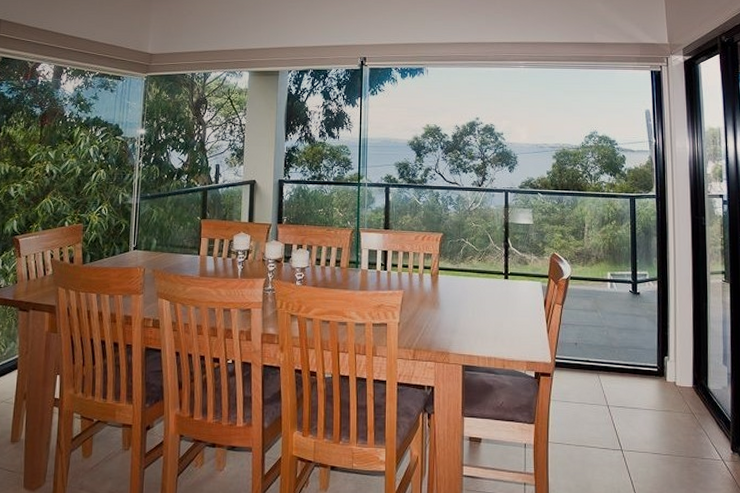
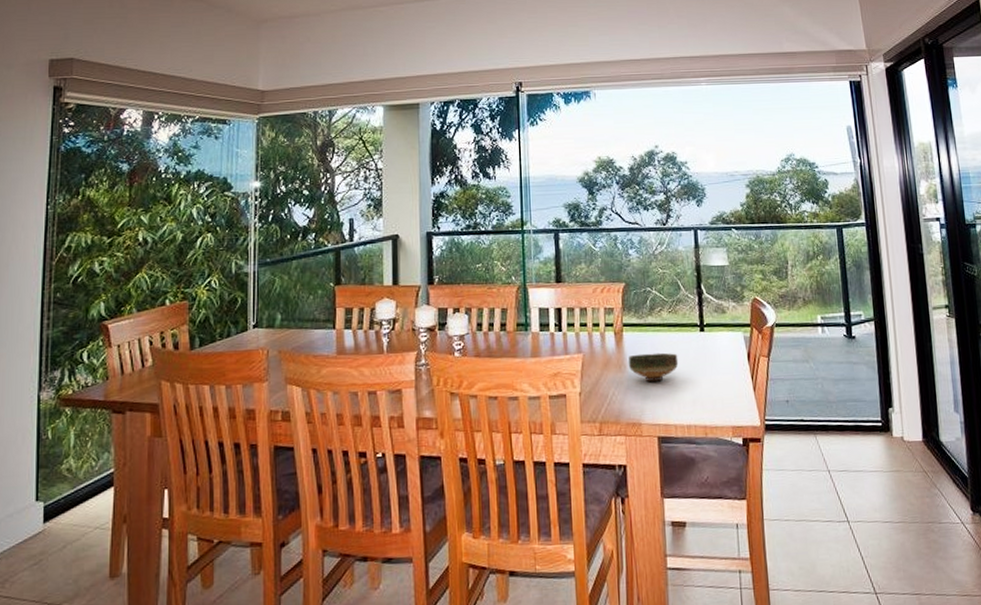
bowl: none [441,294,484,318] -> present [628,352,679,381]

